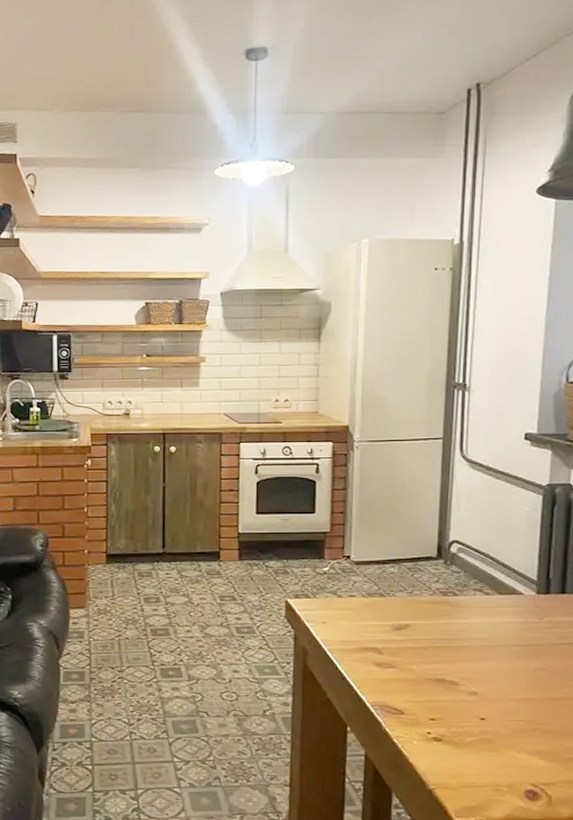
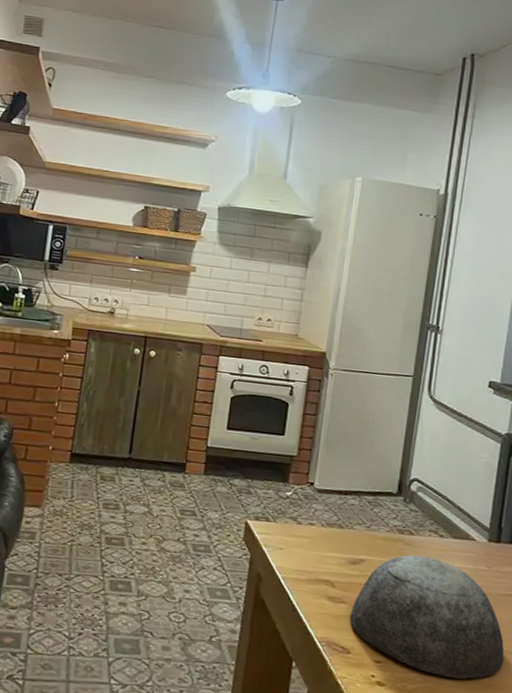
bowl: none [400,615,562,729] -> present [349,554,504,679]

